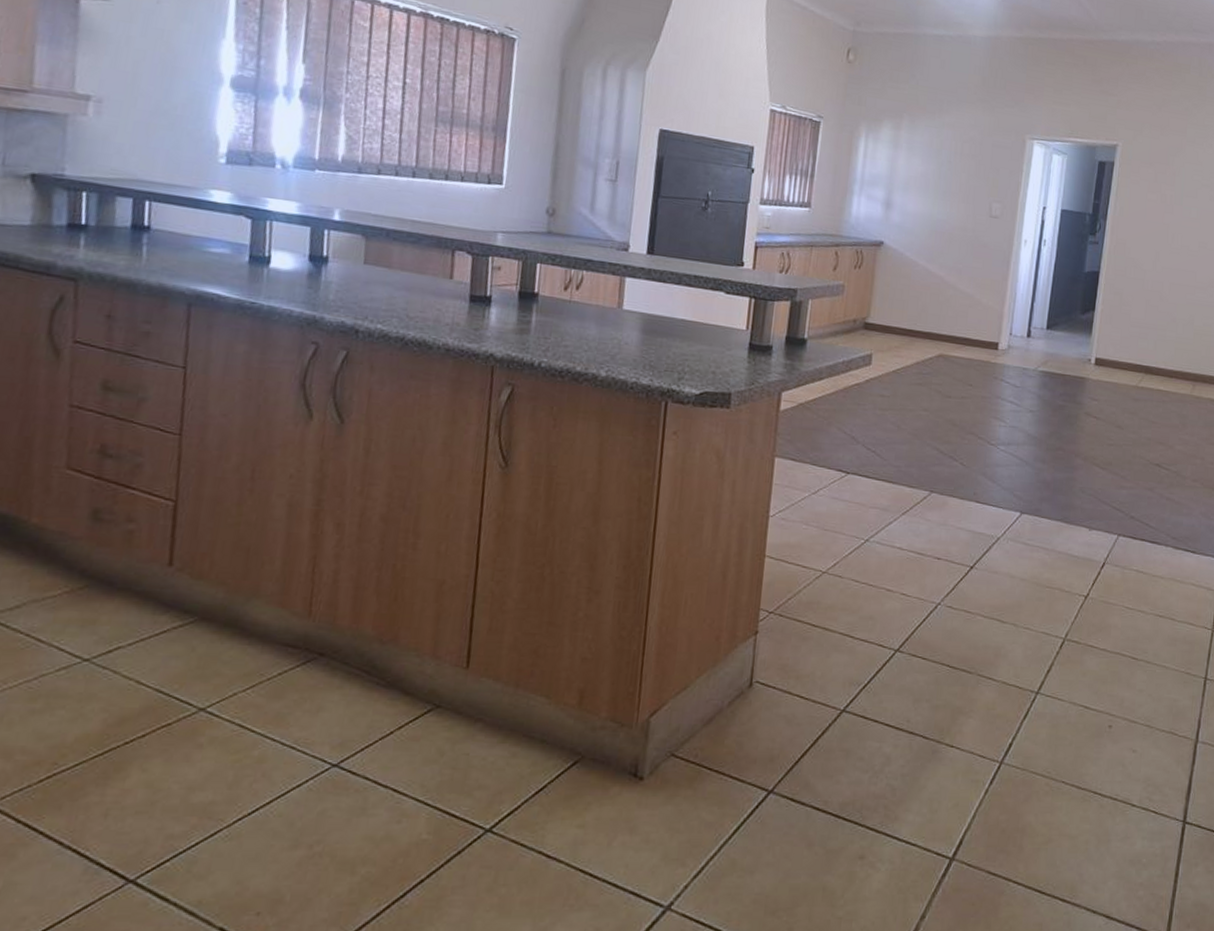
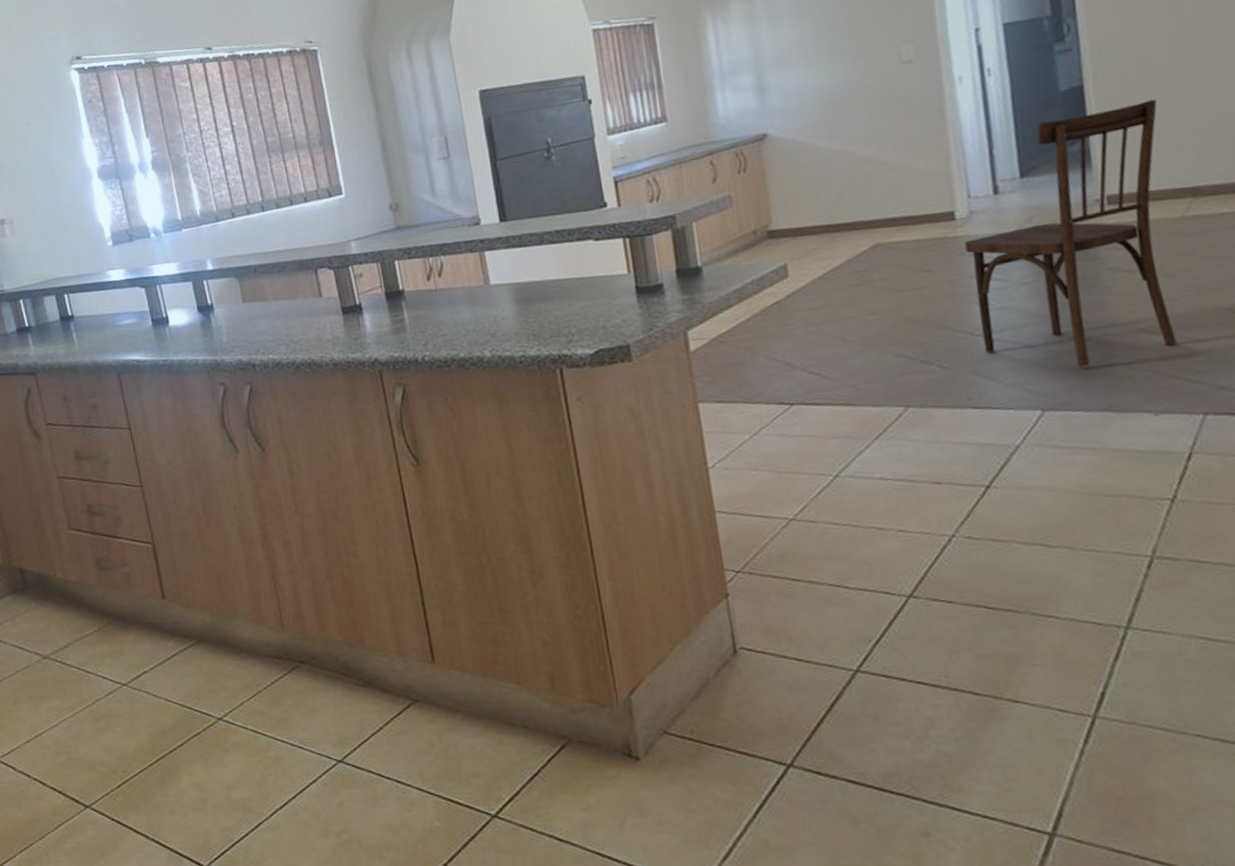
dining chair: none [994,290,1139,485] -> present [964,99,1177,368]

